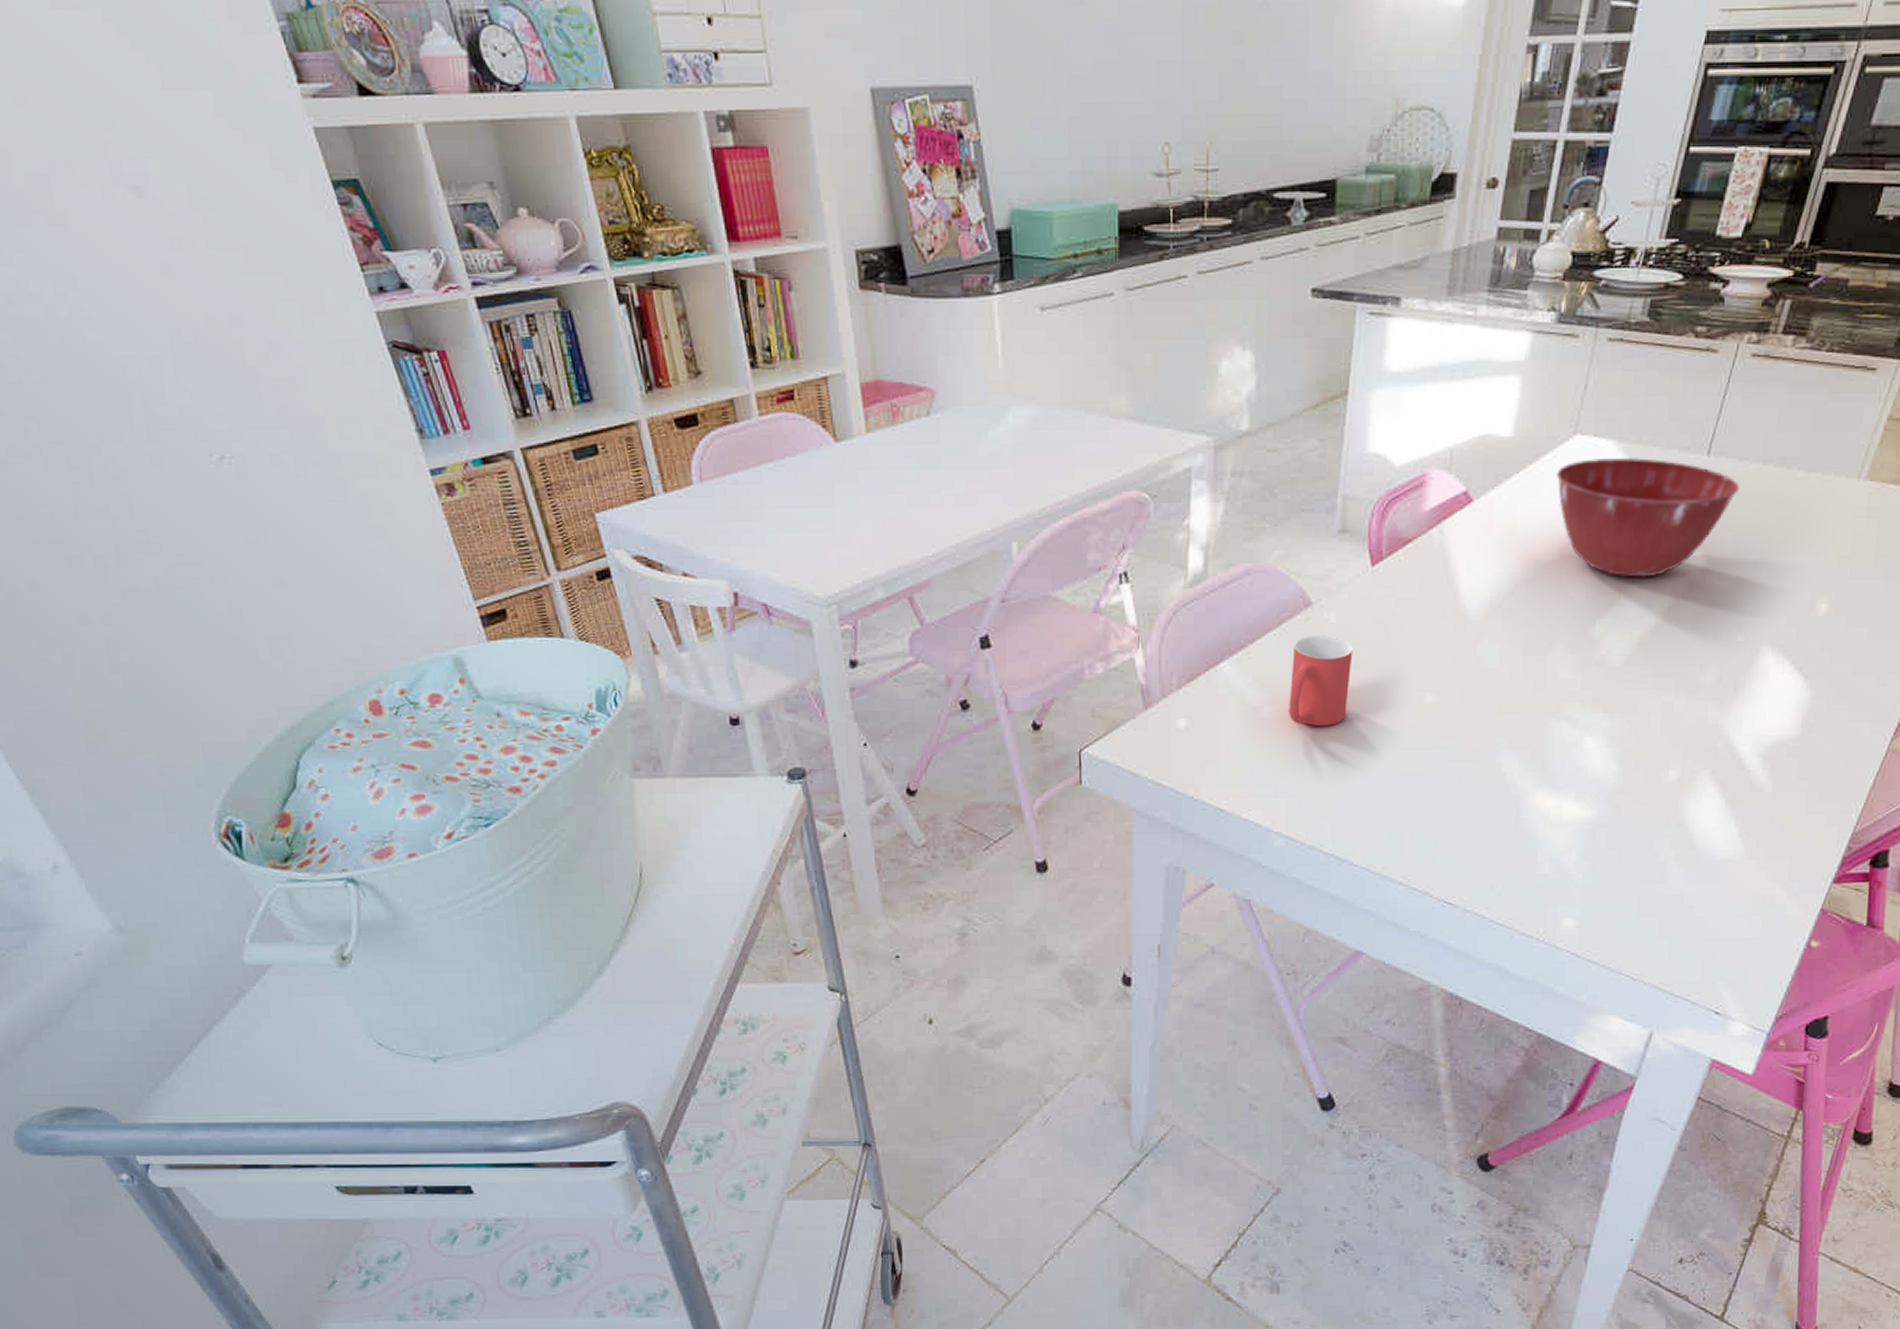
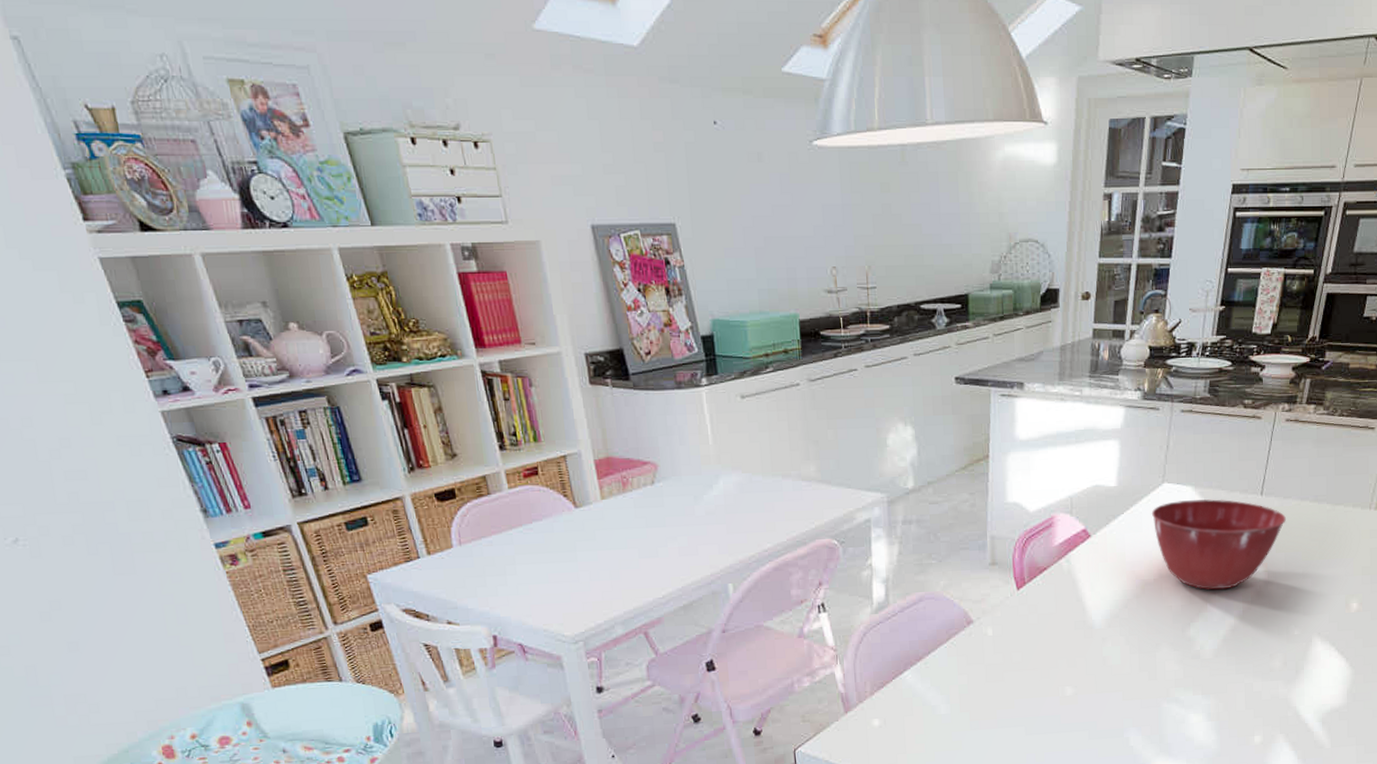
mug: present [1289,634,1353,726] -> none [960,645,1008,718]

